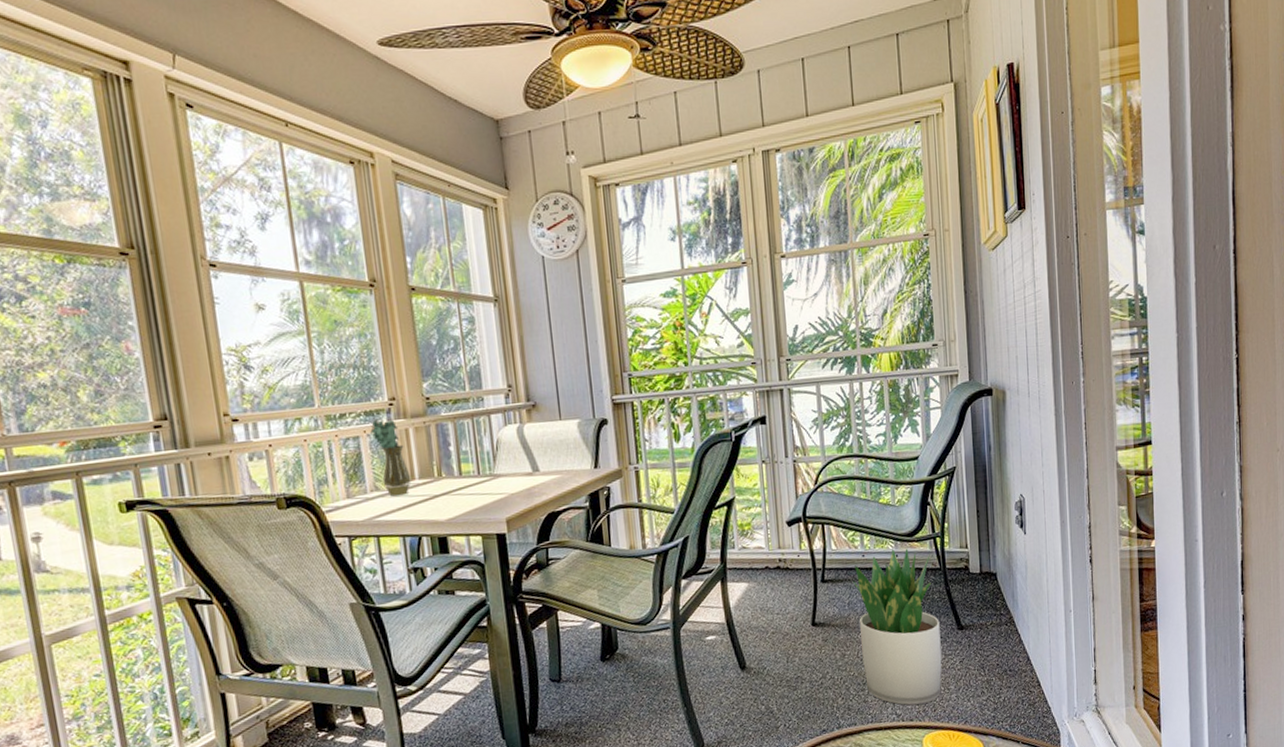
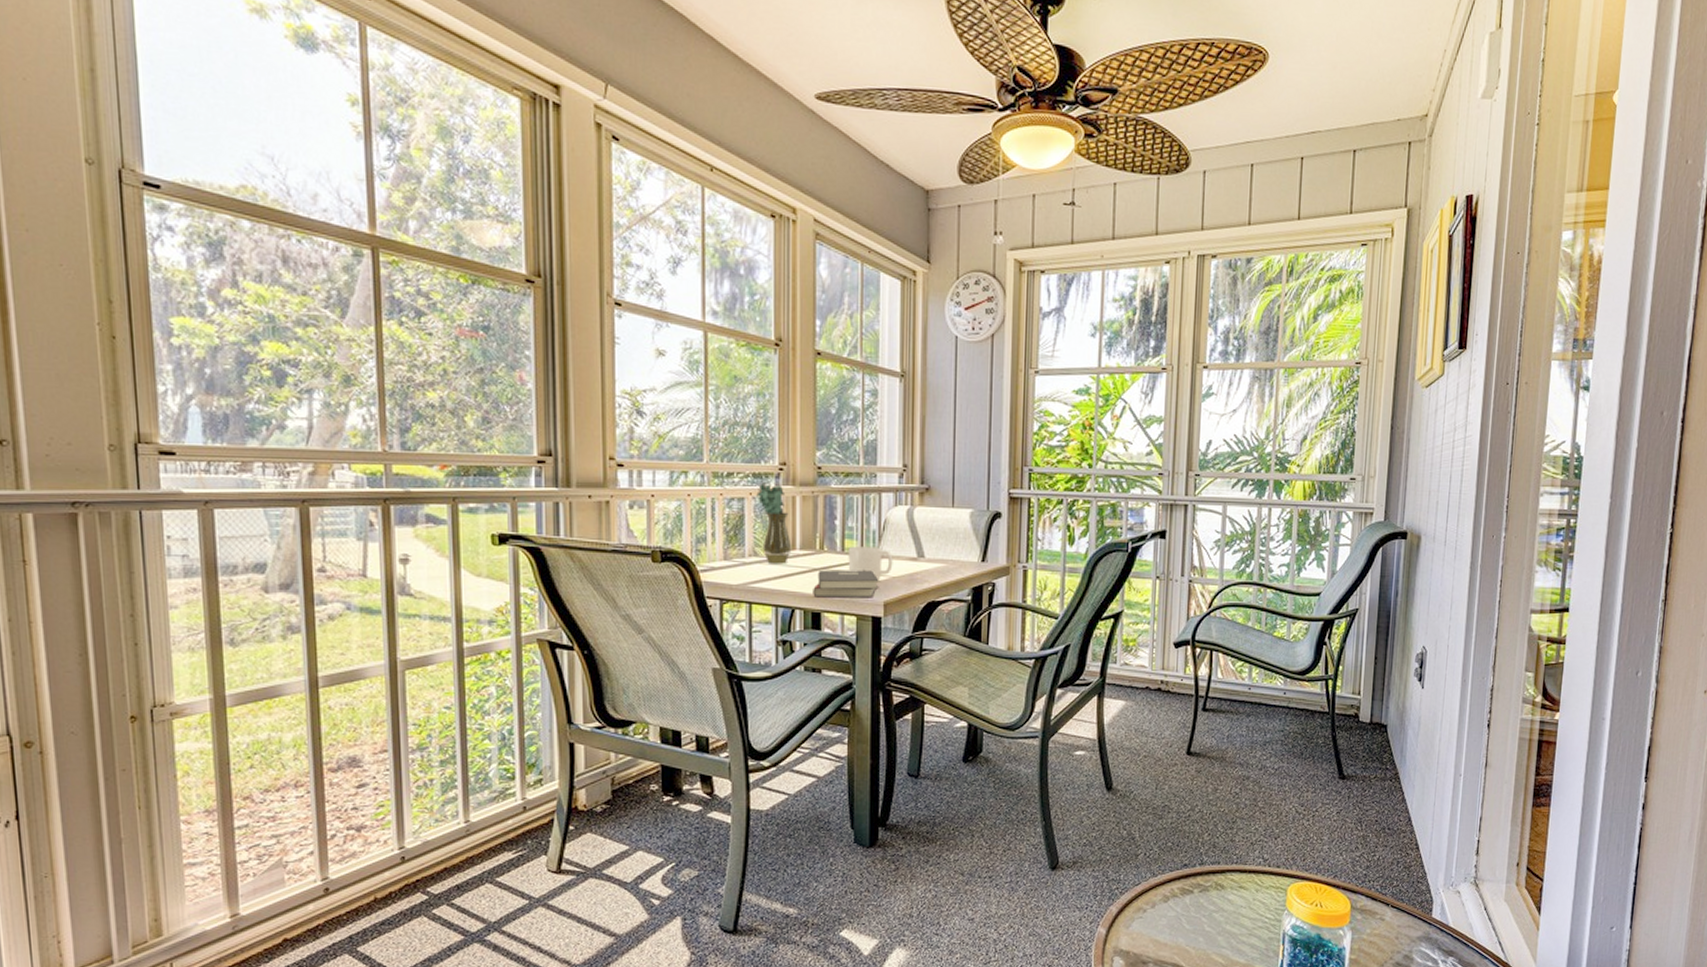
hardback book: none [436,490,500,523] -> present [813,569,879,598]
mug: none [465,466,511,499] -> present [848,546,893,581]
planter: present [853,548,942,706] -> none [1235,685,1321,851]

